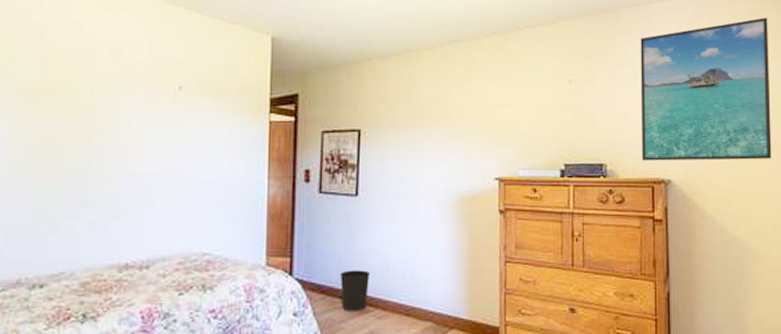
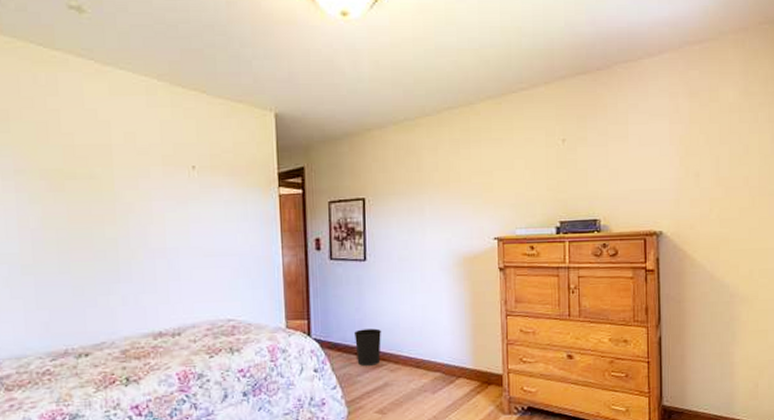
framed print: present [640,17,772,161] -> none [632,66,761,214]

